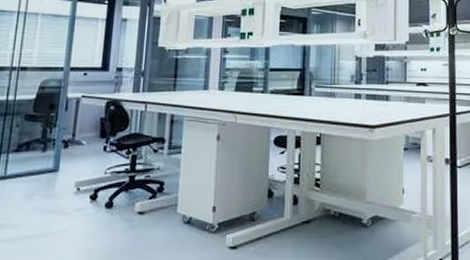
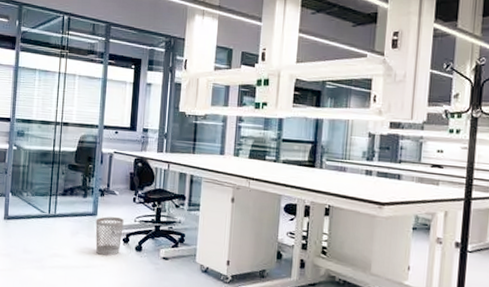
wastebasket: none [55,171,92,218] -> present [95,216,124,256]

